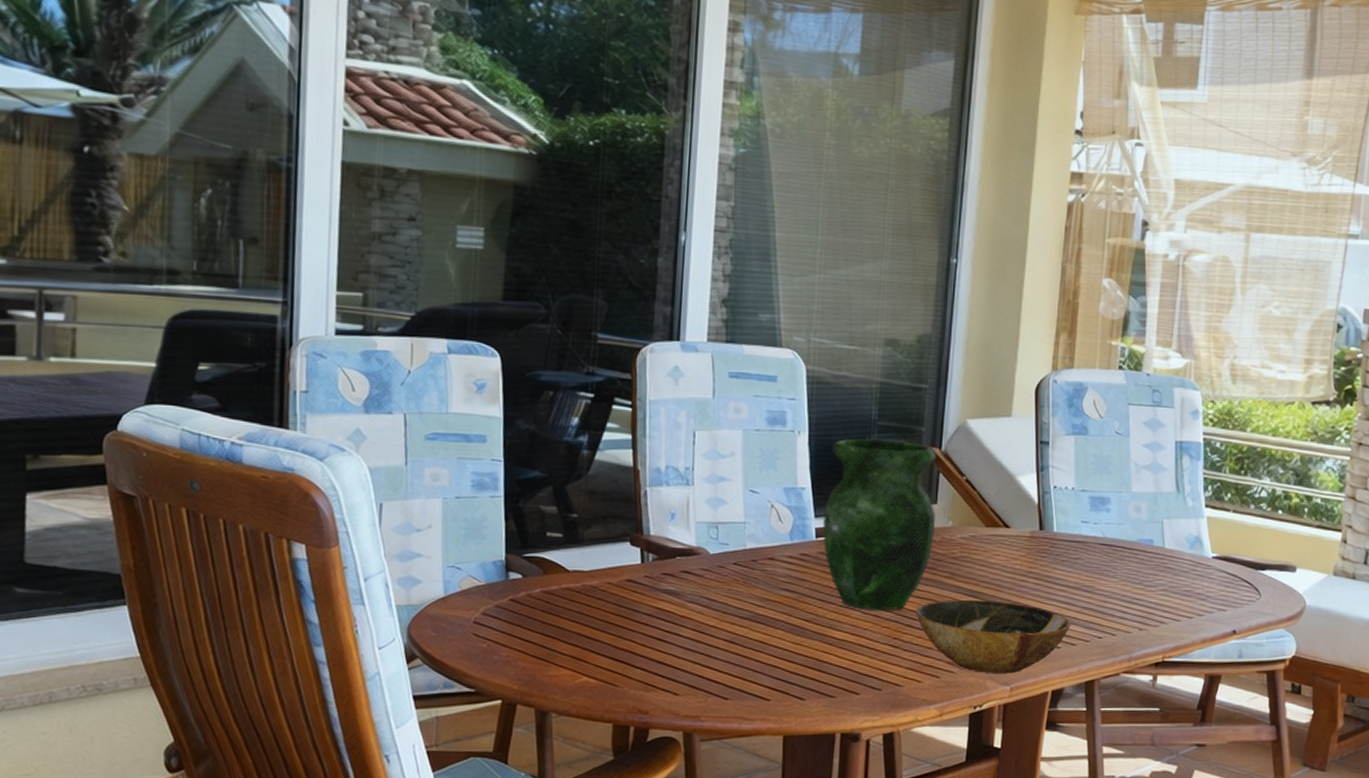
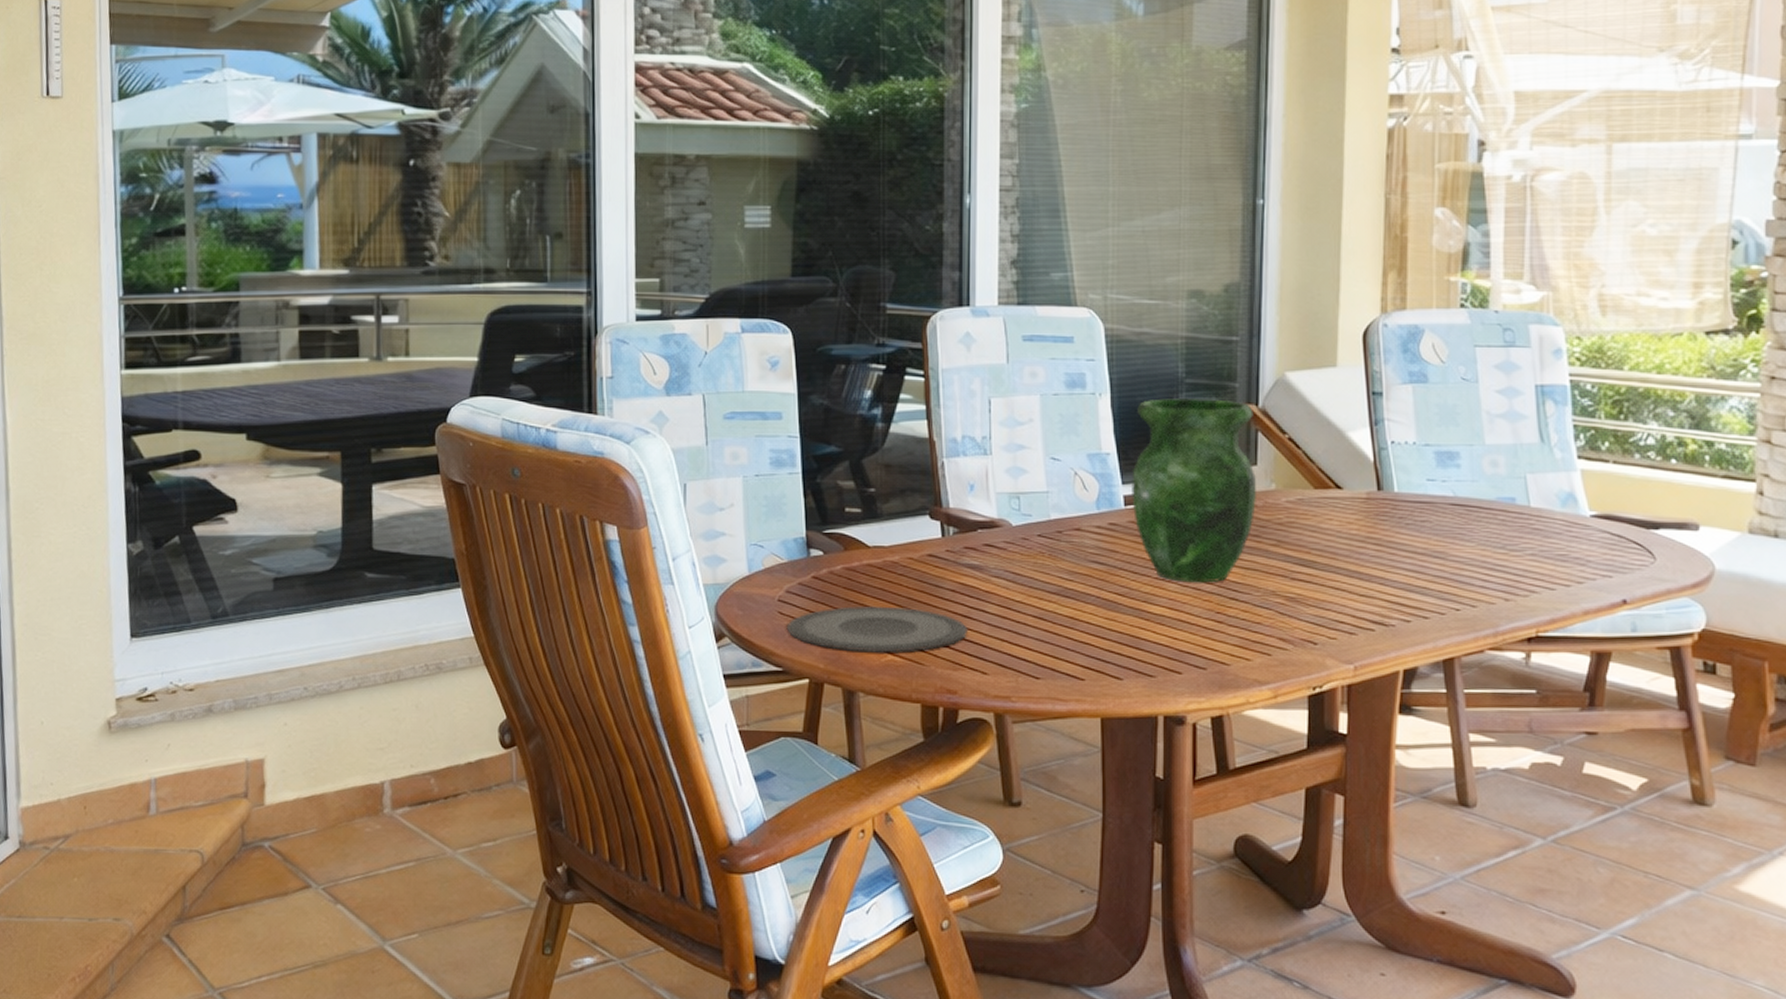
plate: none [481,629,662,675] -> present [786,606,968,653]
bowl: present [916,599,1071,674] -> none [1240,569,1422,651]

